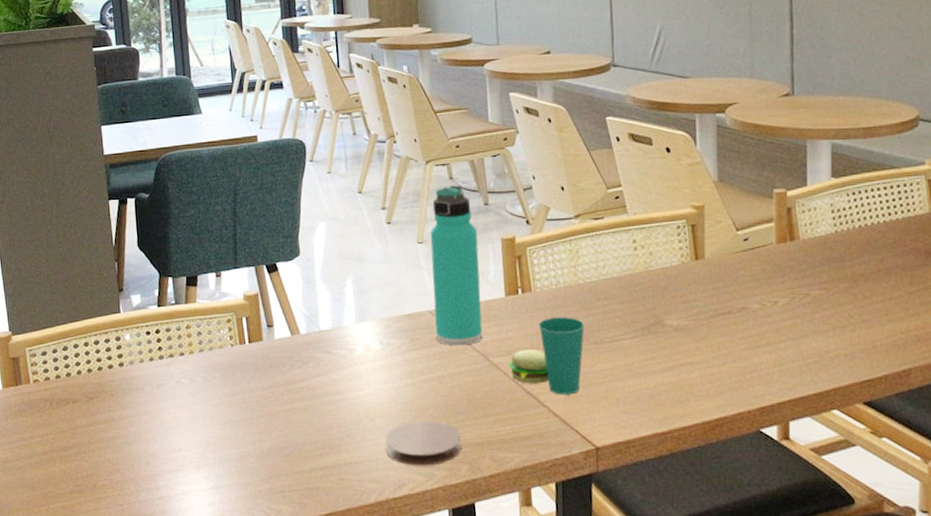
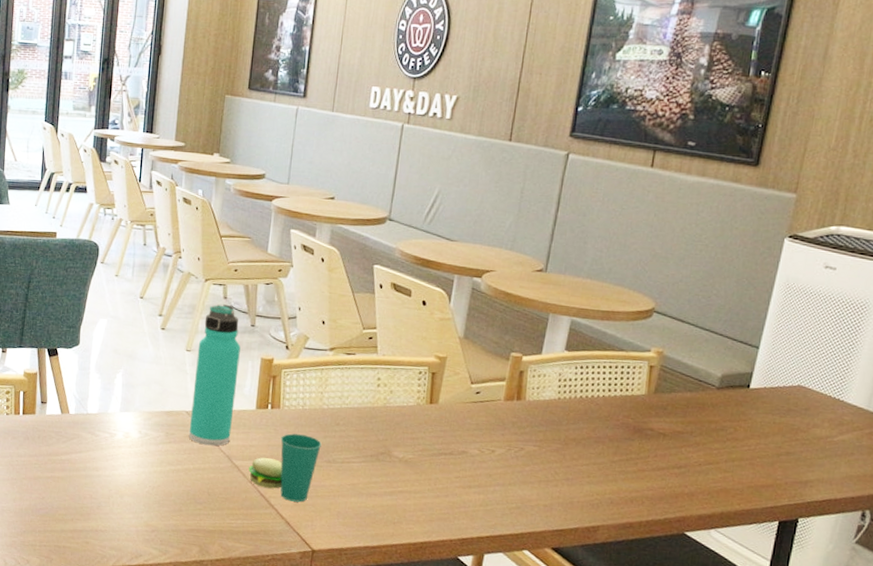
coaster: present [385,421,461,466] -> none [129,504,196,543]

